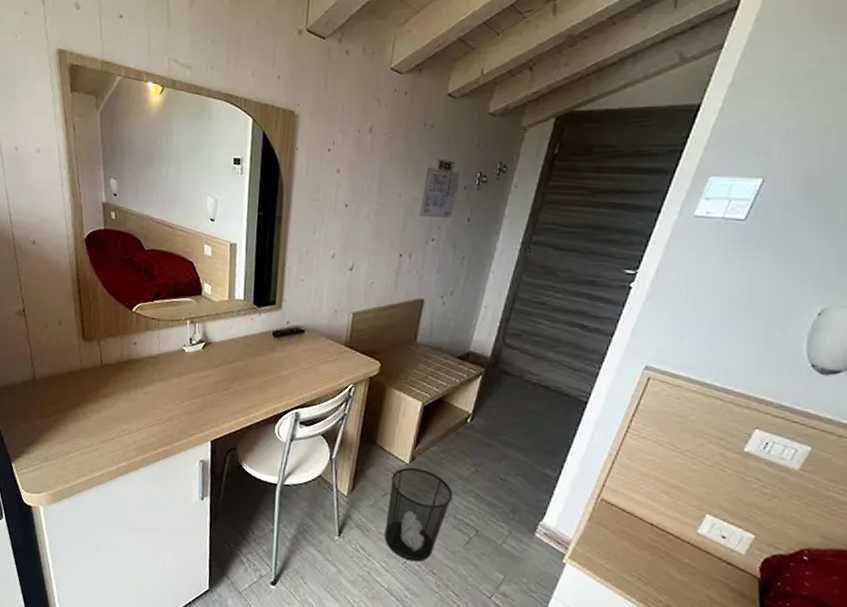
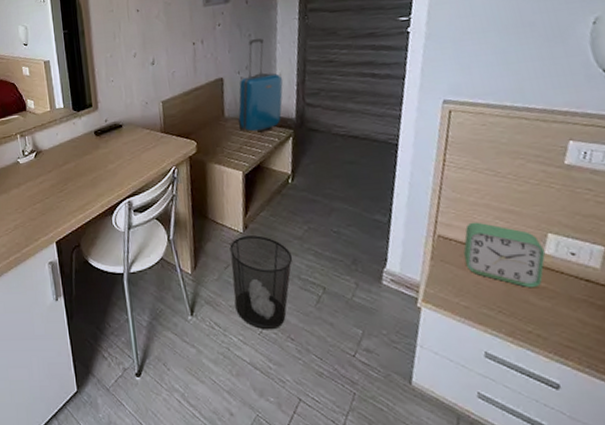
suitcase: none [428,263,486,365] -> present [238,38,283,132]
alarm clock: none [621,491,699,563] -> present [463,222,546,289]

